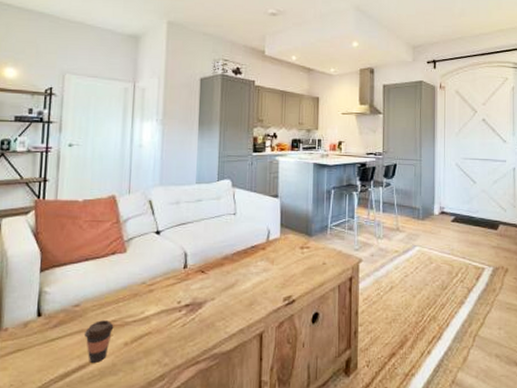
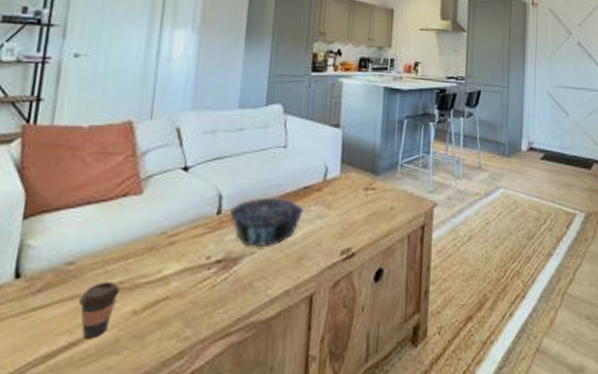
decorative bowl: none [194,255,252,294] -> present [230,197,304,246]

